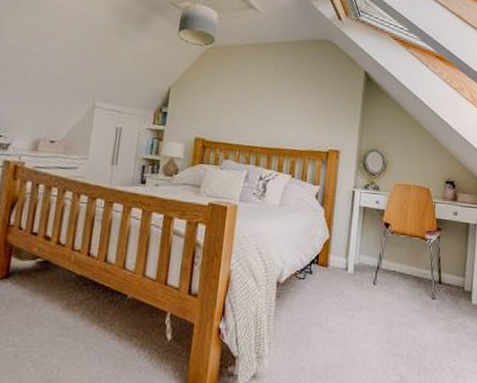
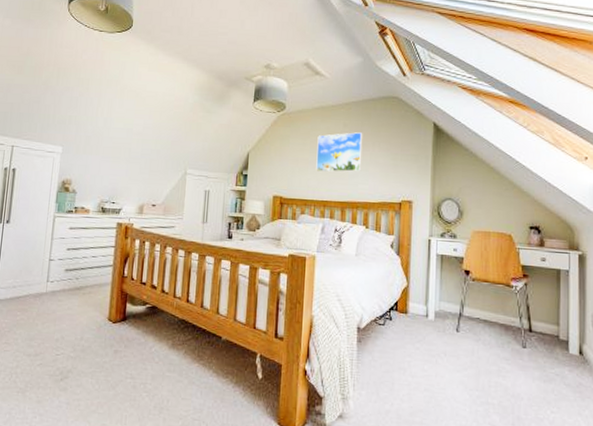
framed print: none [243,74,295,117] -> present [316,132,363,173]

